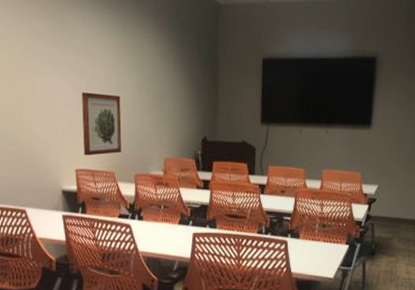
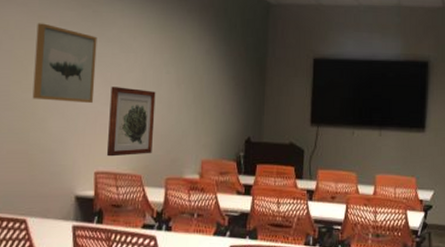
wall art: none [13,35,69,108] -> present [32,23,97,103]

